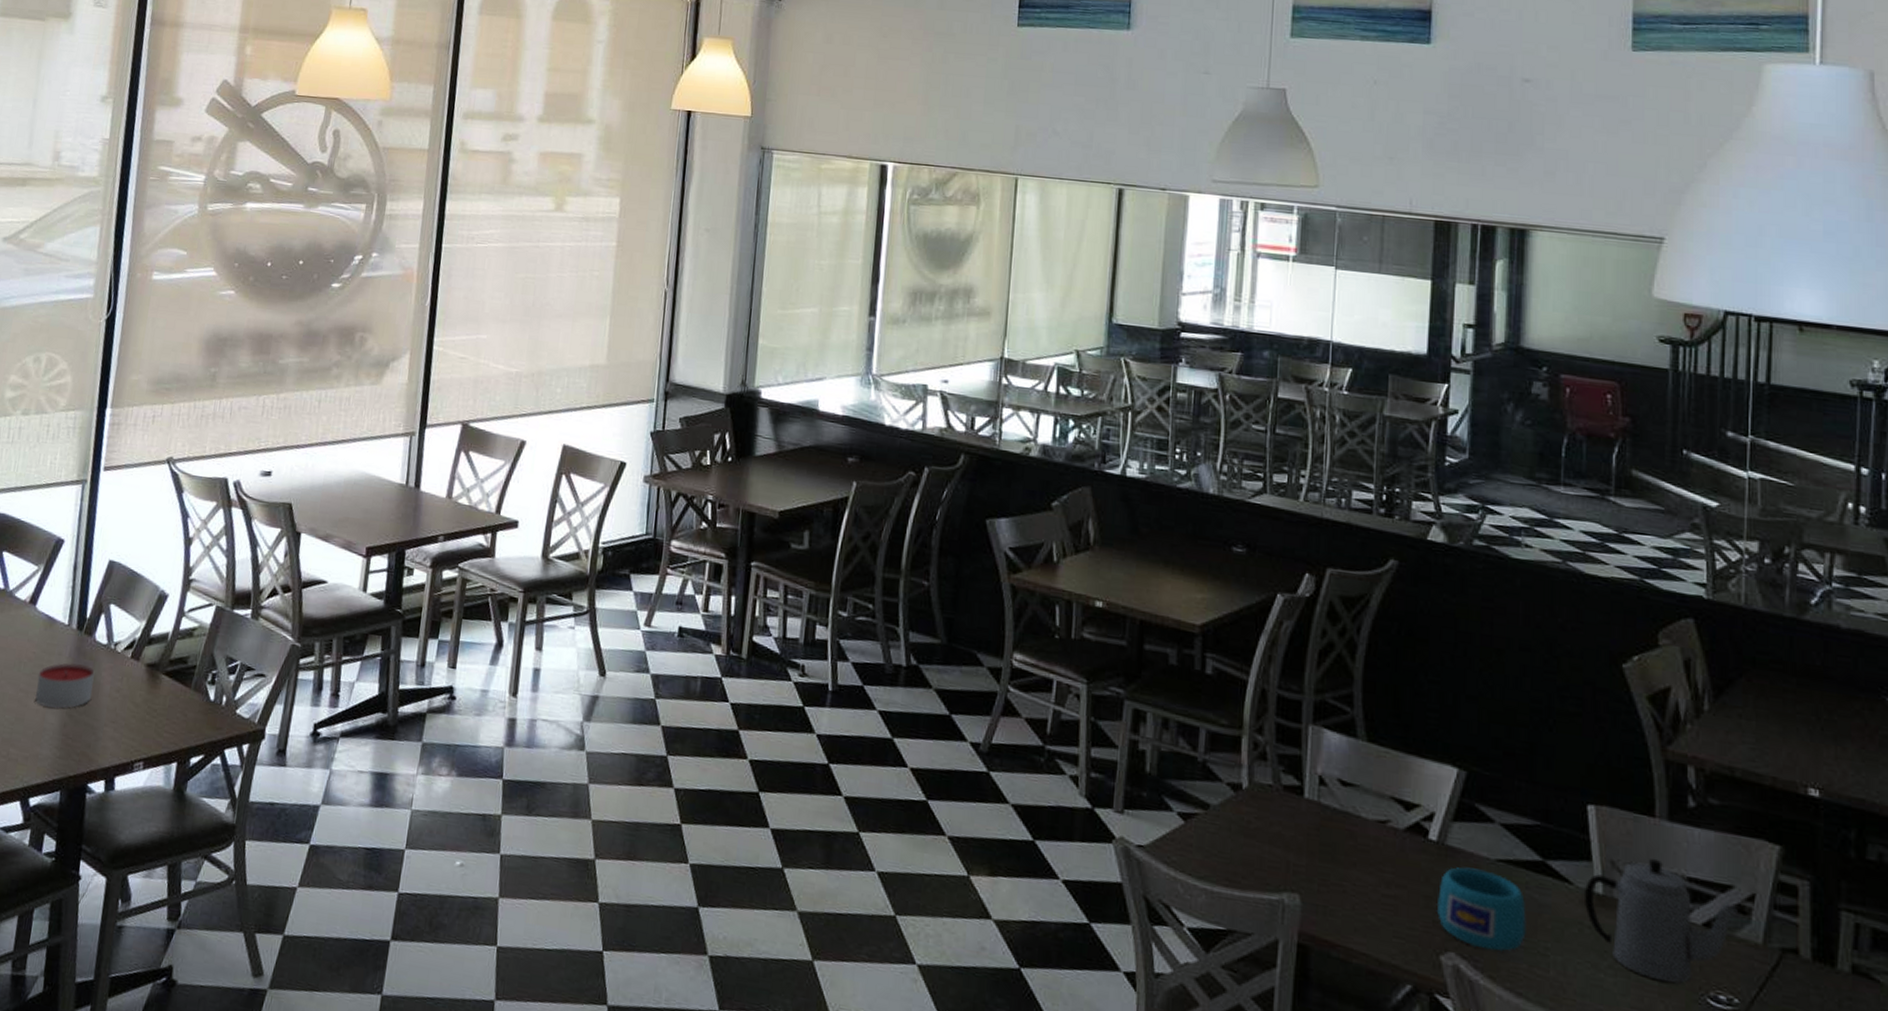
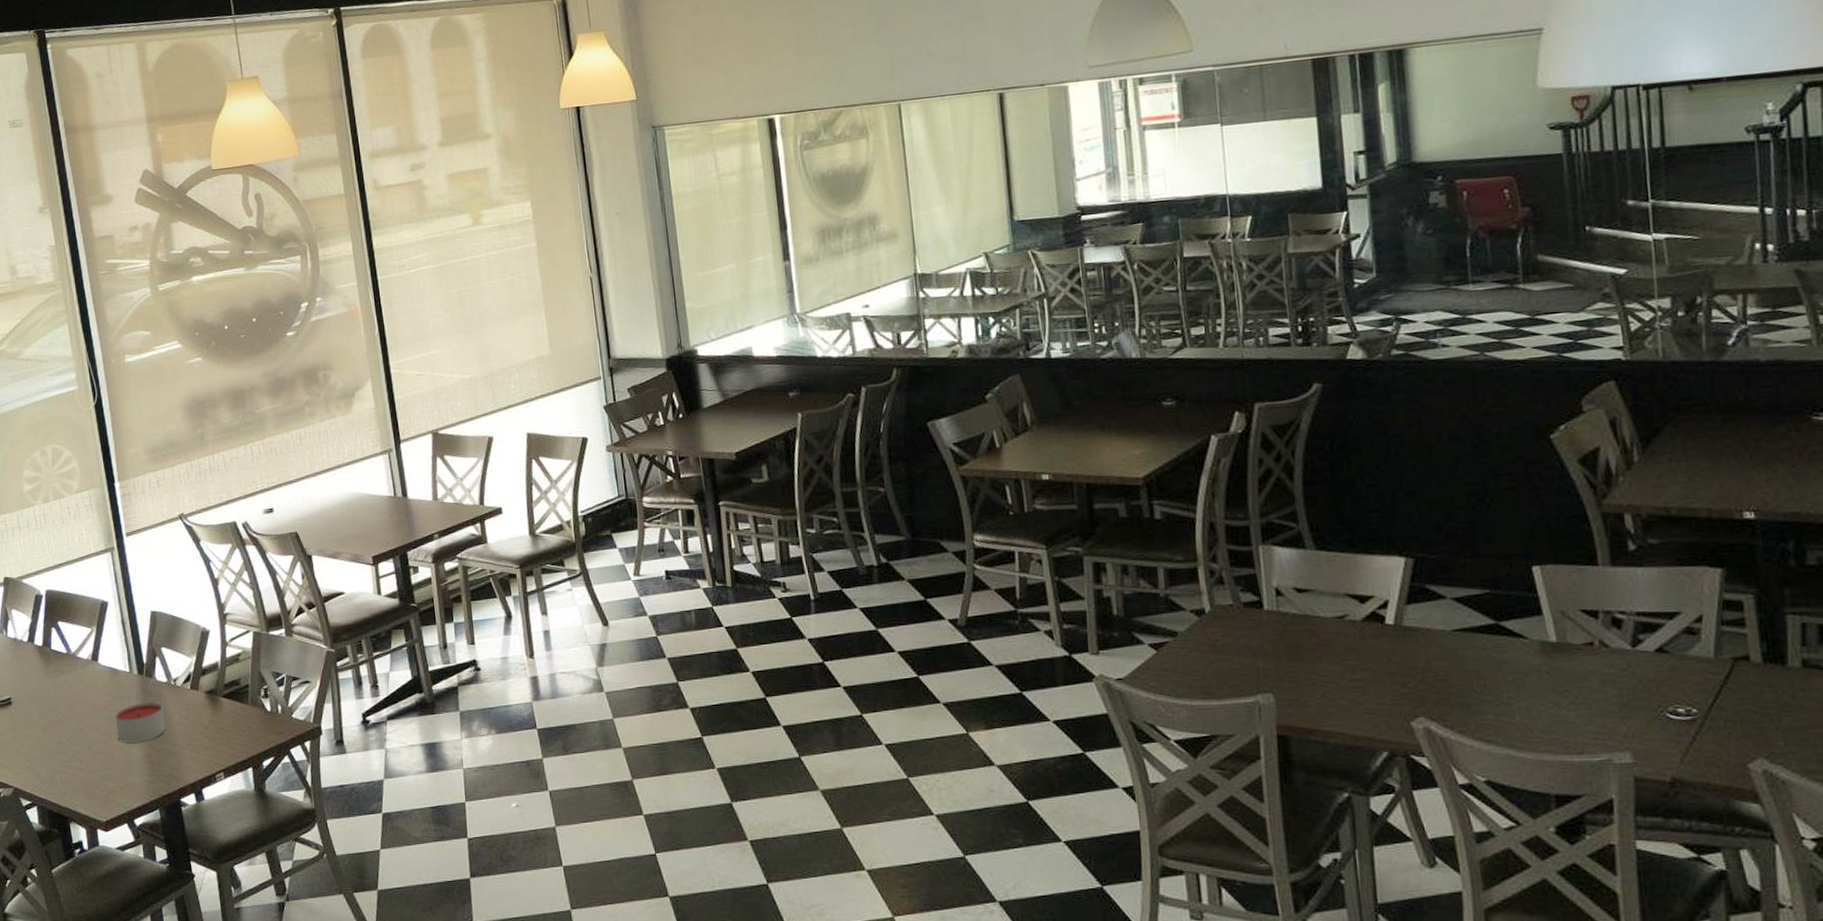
cup: present [1437,867,1526,951] -> none [1401,641,1489,709]
teapot: present [1585,858,1737,983] -> none [1539,601,1687,707]

